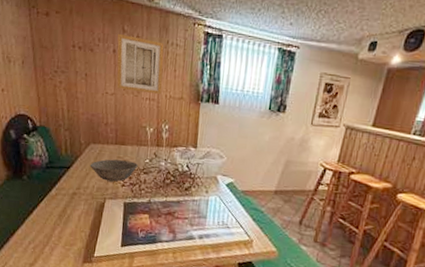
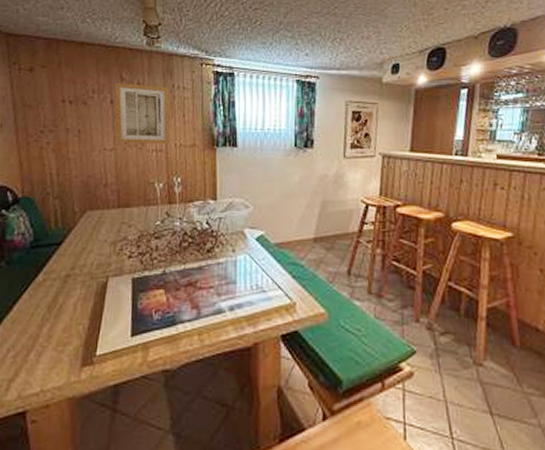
bowl: present [90,159,139,182] -> none [86,226,148,254]

